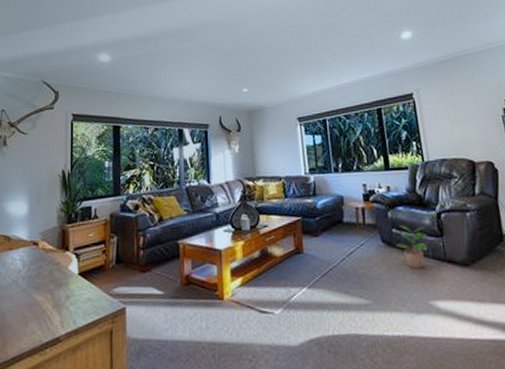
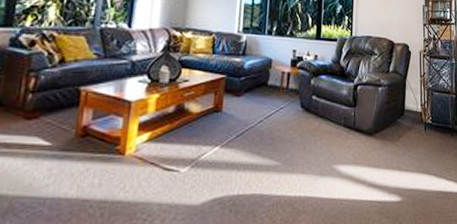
potted plant: present [396,224,429,270] -> none [313,92,343,136]

